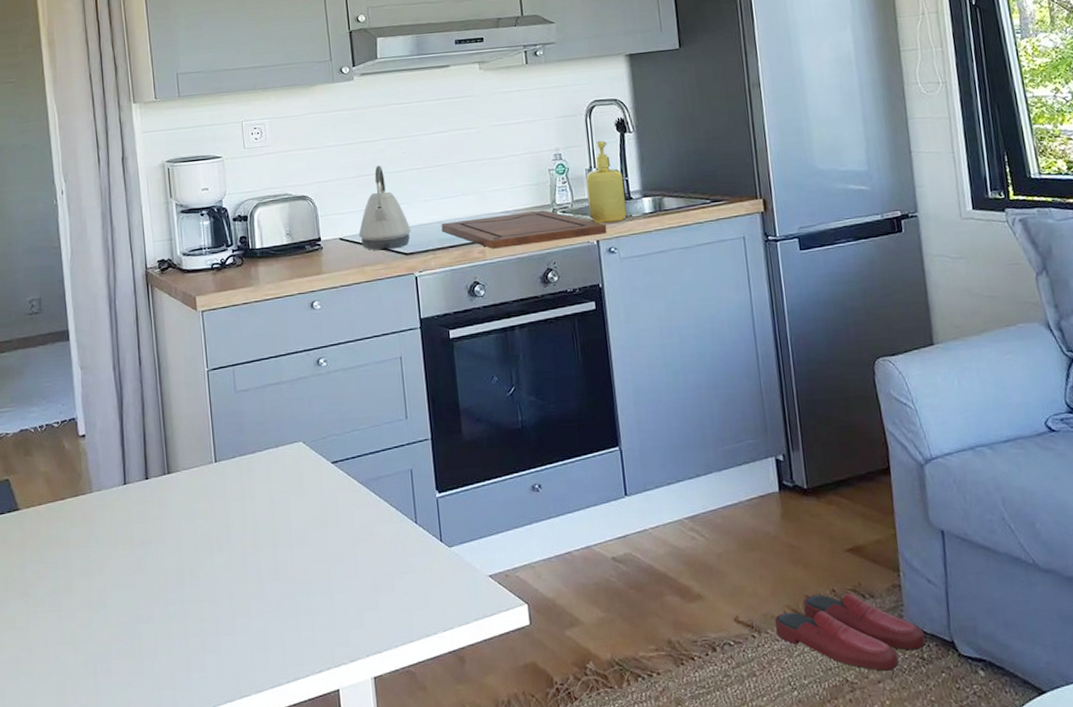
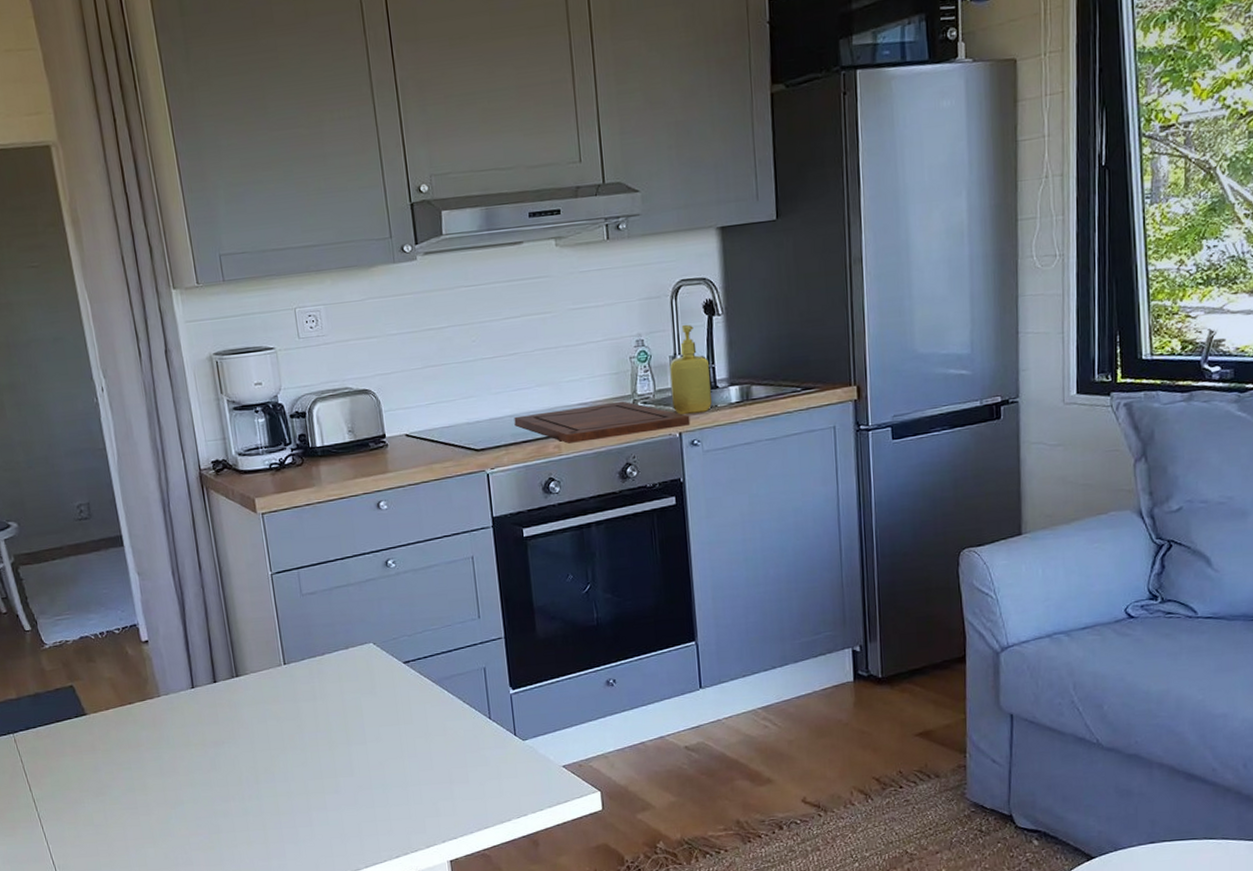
kettle: present [358,165,411,251] -> none [426,355,482,447]
slippers: present [775,592,926,671] -> none [841,773,986,843]

